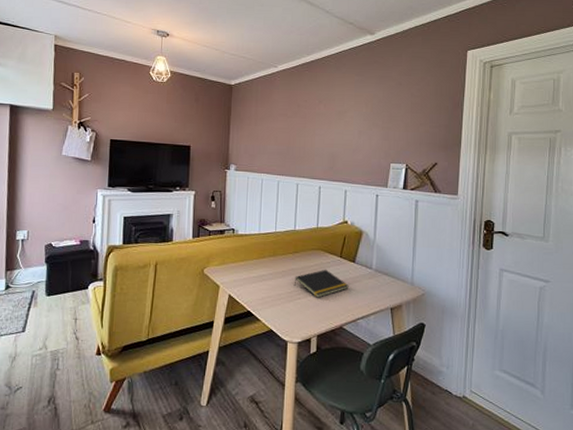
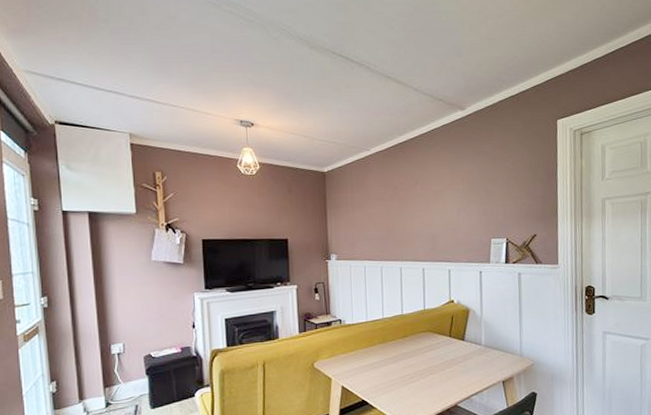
notepad: present [293,269,349,298] -> none [406,350,460,379]

